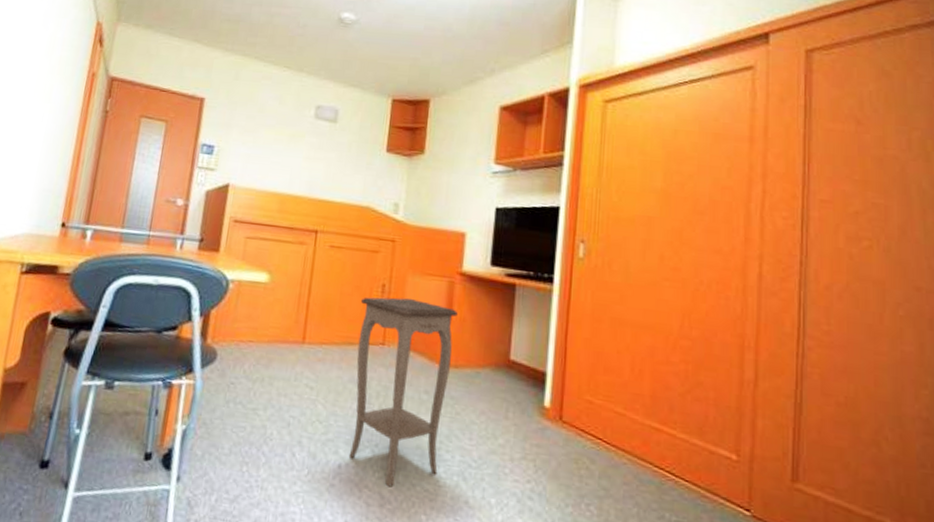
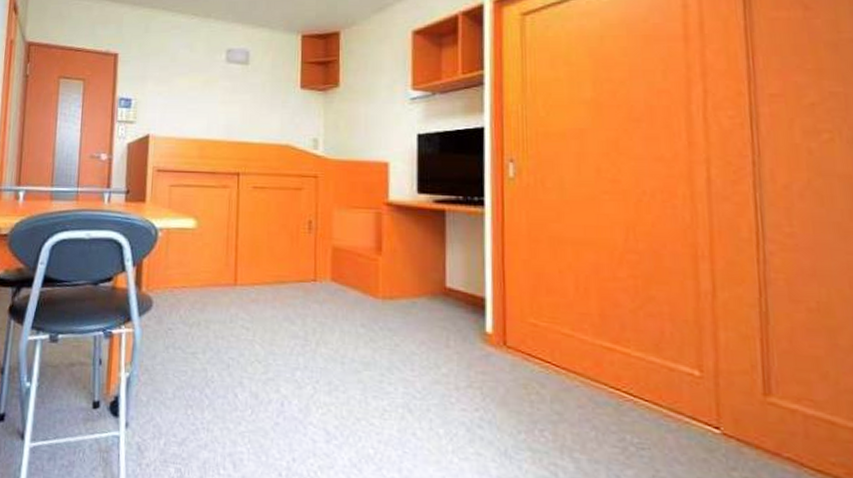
accent table: present [348,297,458,488] -> none [288,232,388,423]

